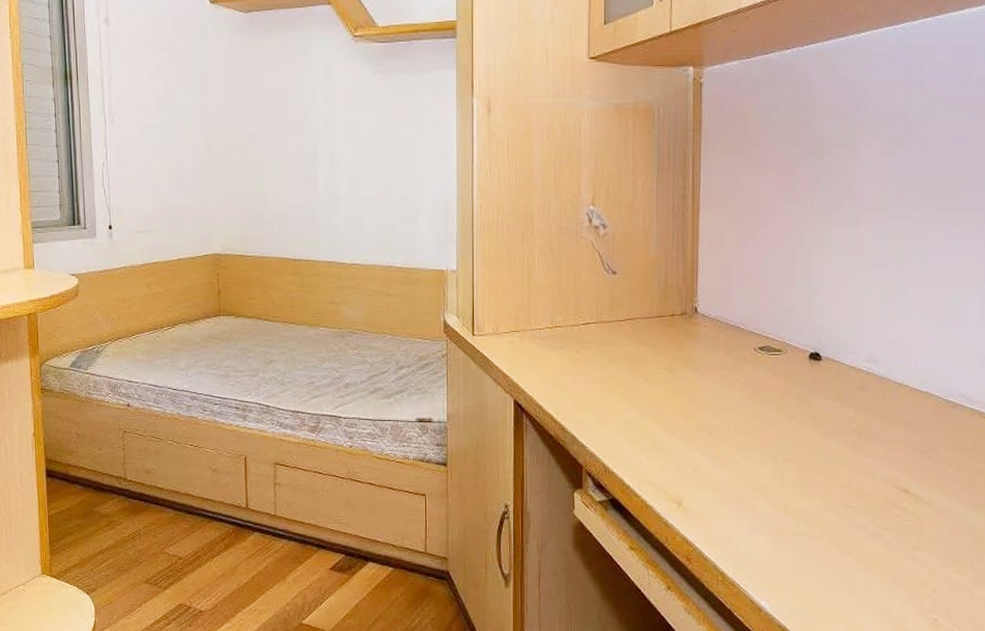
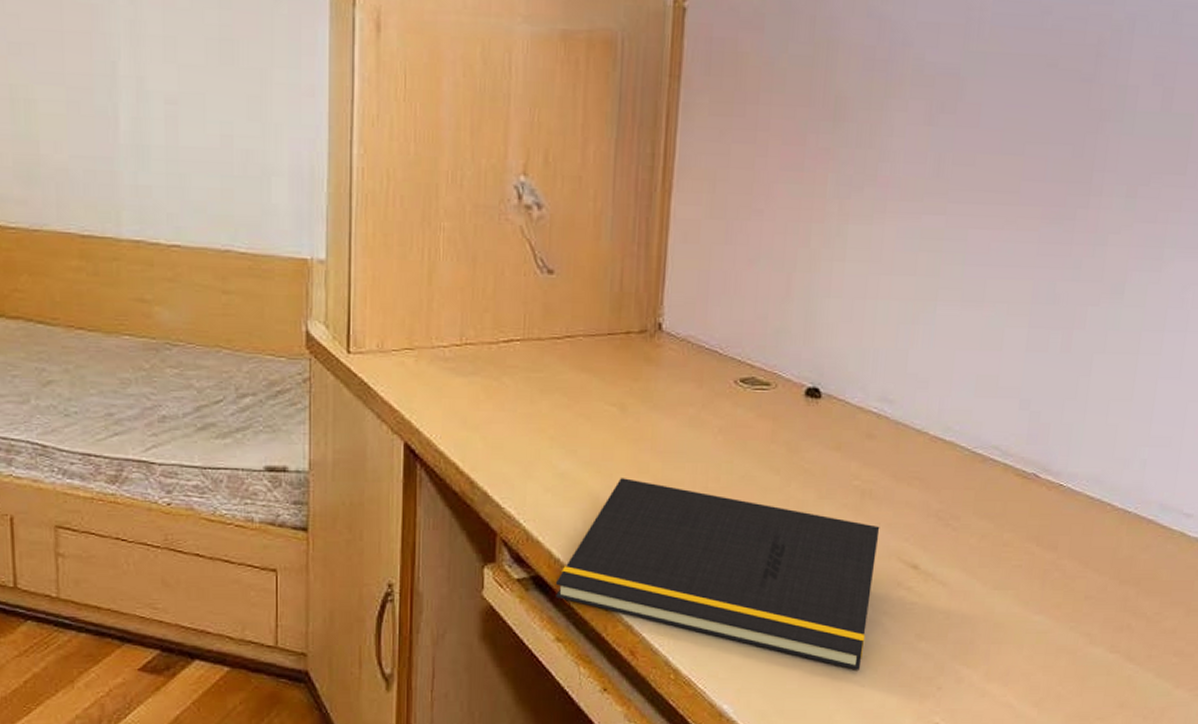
notepad: none [627,424,876,575] -> present [555,478,880,670]

